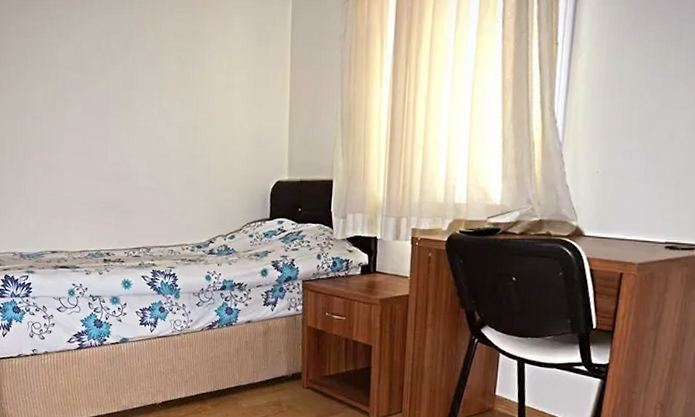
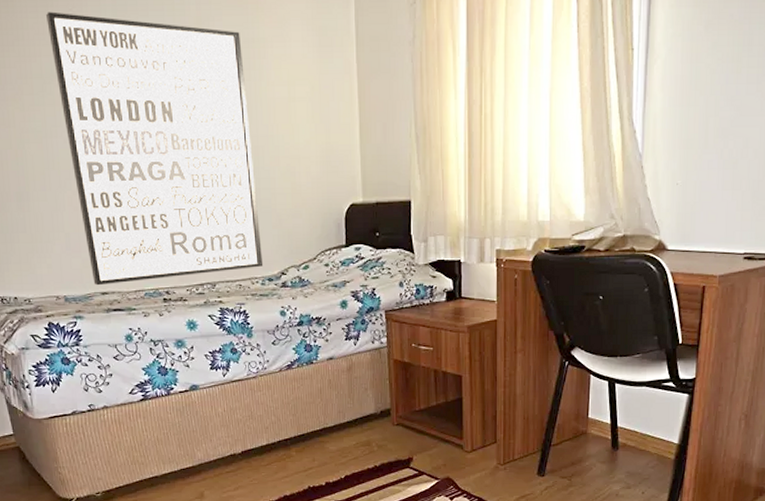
wall art: none [26,10,194,245] -> present [46,11,264,286]

